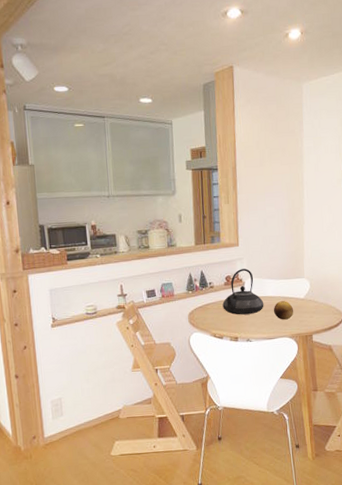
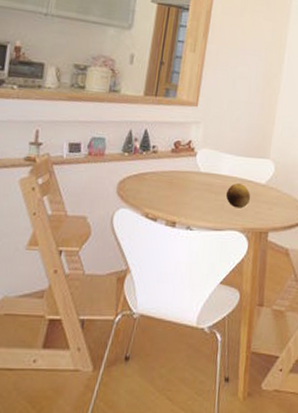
teapot: present [222,268,264,315] -> none [164,135,216,195]

